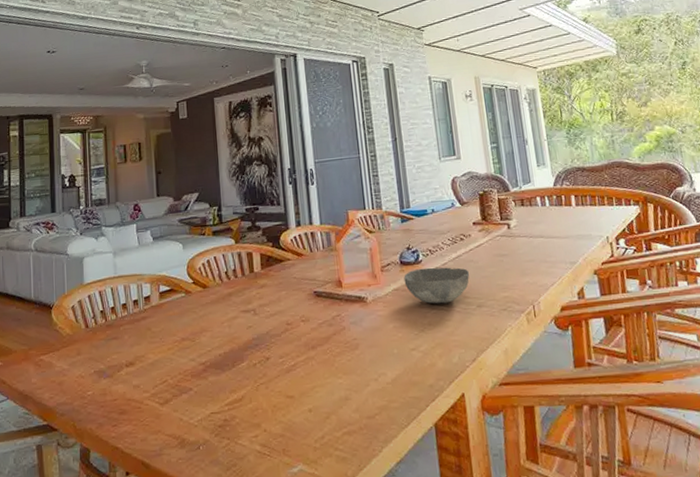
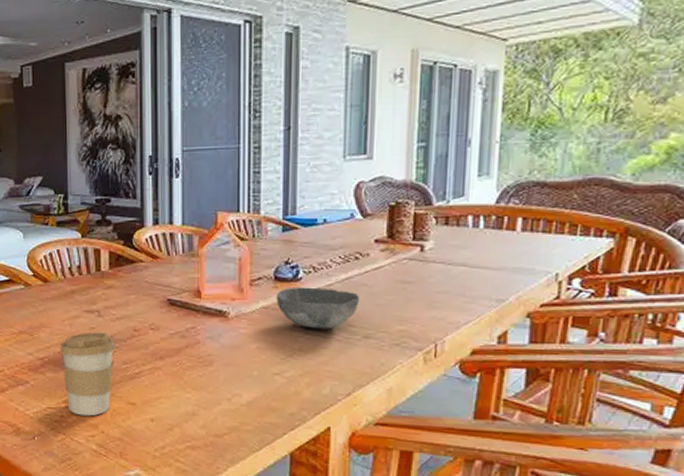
coffee cup: none [221,330,271,417] -> present [60,332,115,417]

